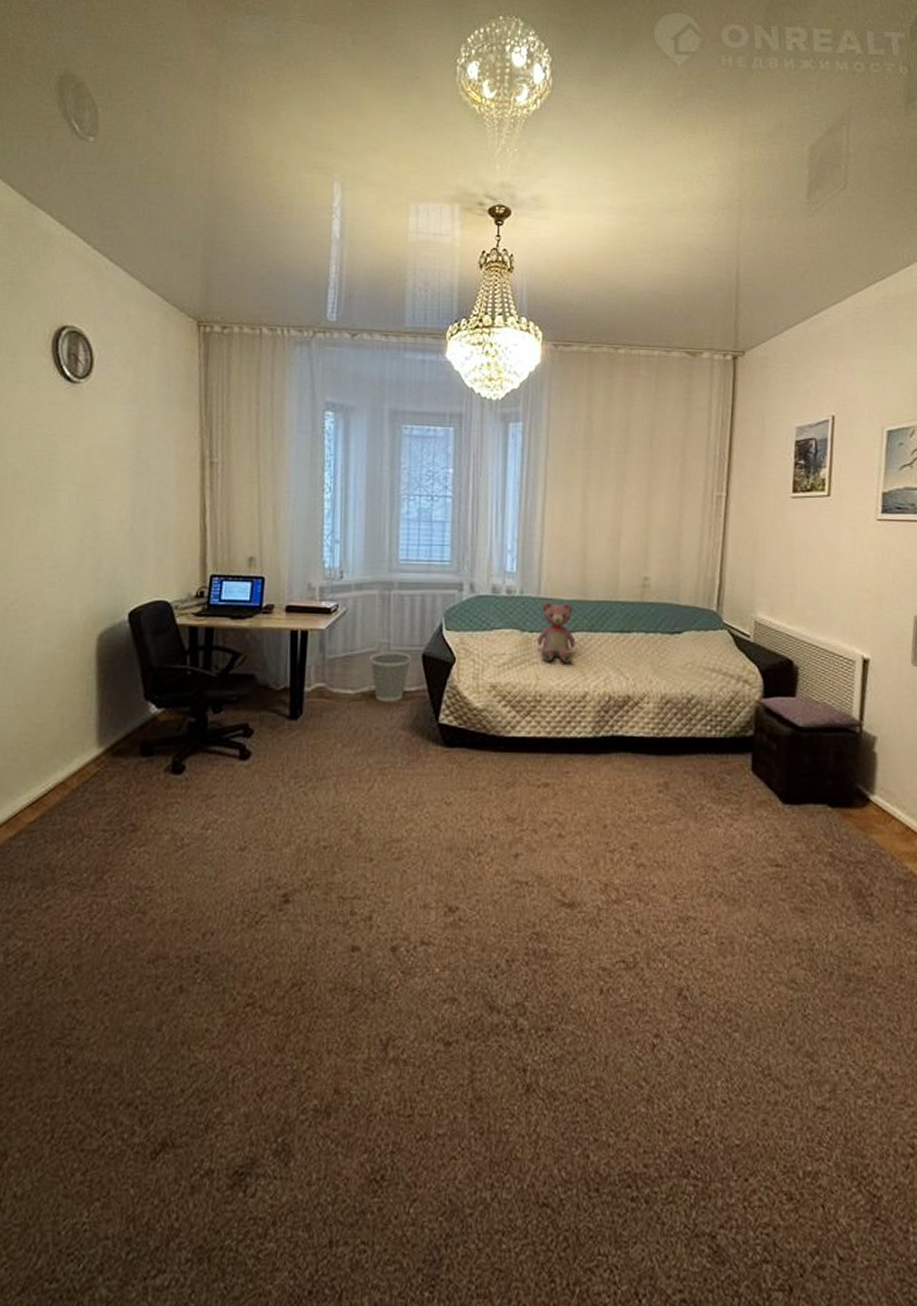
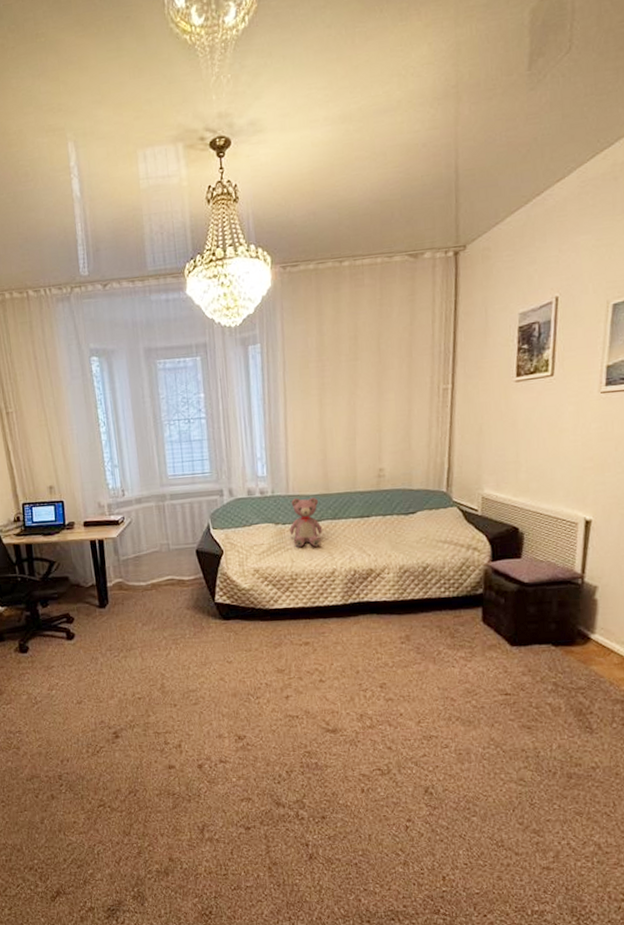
wastebasket: present [370,650,411,703] -> none [155,549,187,590]

